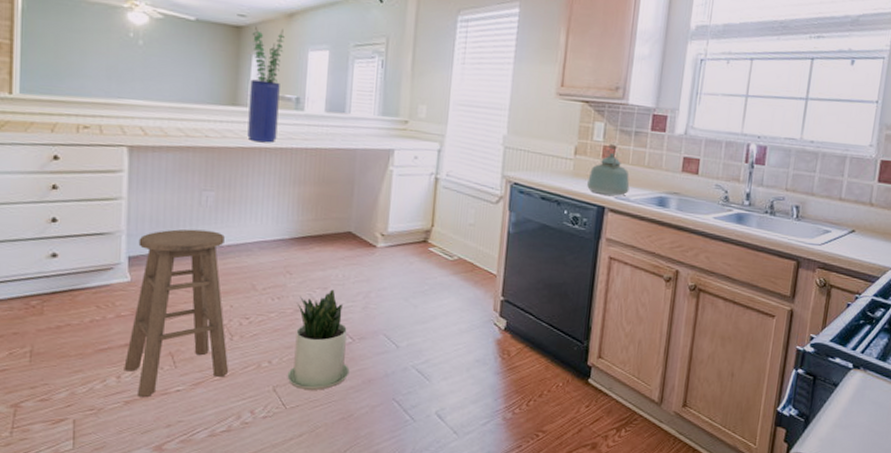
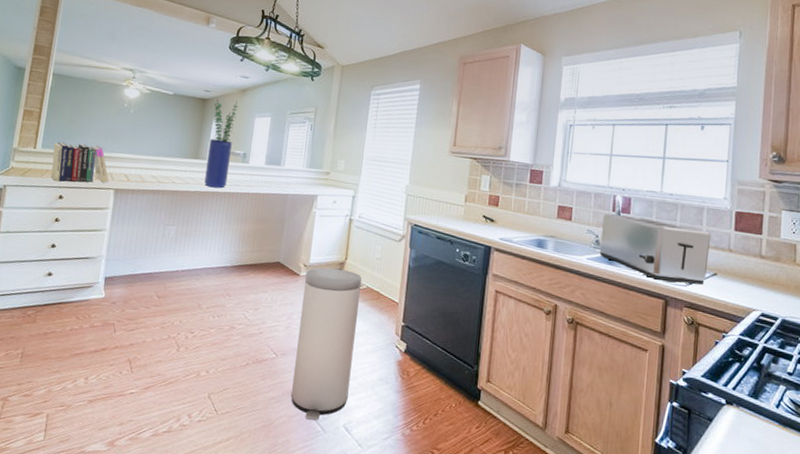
books: none [36,85,119,138] -> present [51,142,109,183]
bar stool: present [124,229,229,397] -> none [91,256,180,397]
planter: present [287,289,350,390] -> none [220,310,272,399]
pedal bin: none [372,237,453,410] -> present [290,268,363,421]
kettle: present [587,143,630,196] -> none [476,193,512,238]
toaster: none [728,165,853,243] -> present [599,214,711,285]

